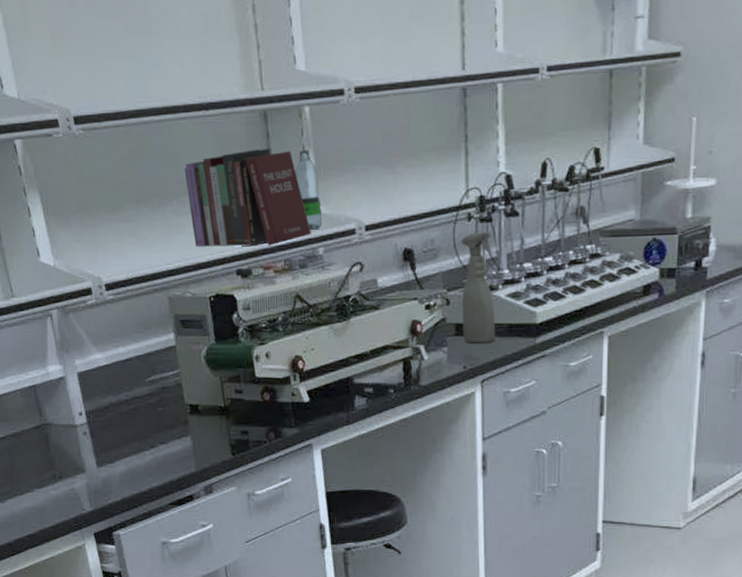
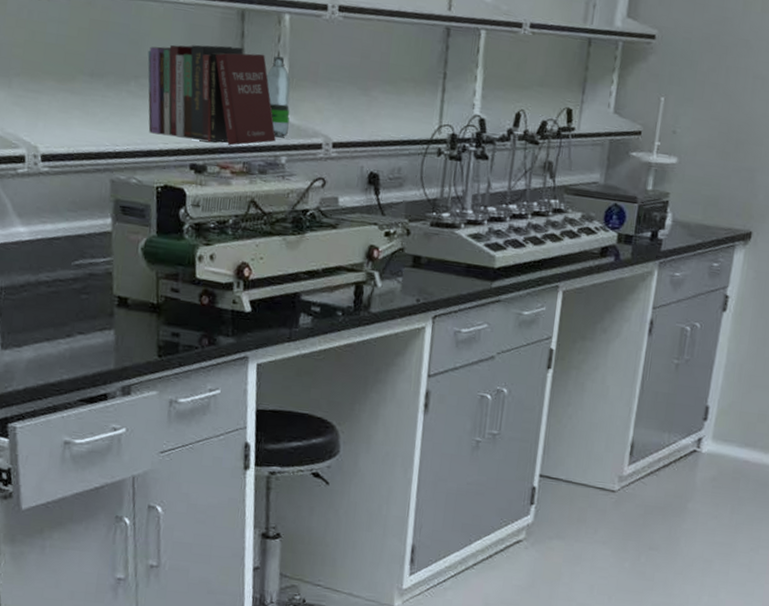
spray bottle: present [461,232,496,344] -> none [419,168,459,280]

